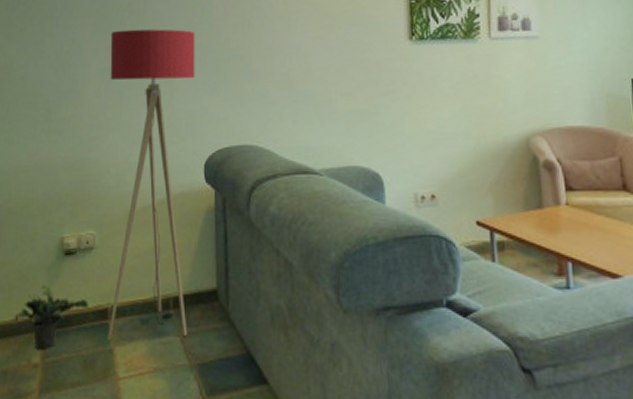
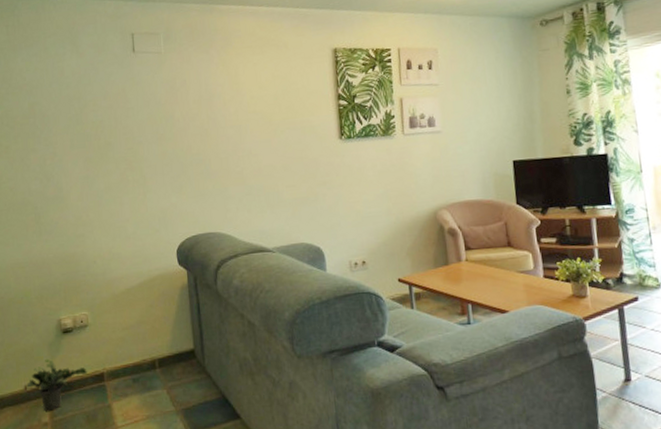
floor lamp: present [108,29,195,341] -> none [87,140,172,399]

